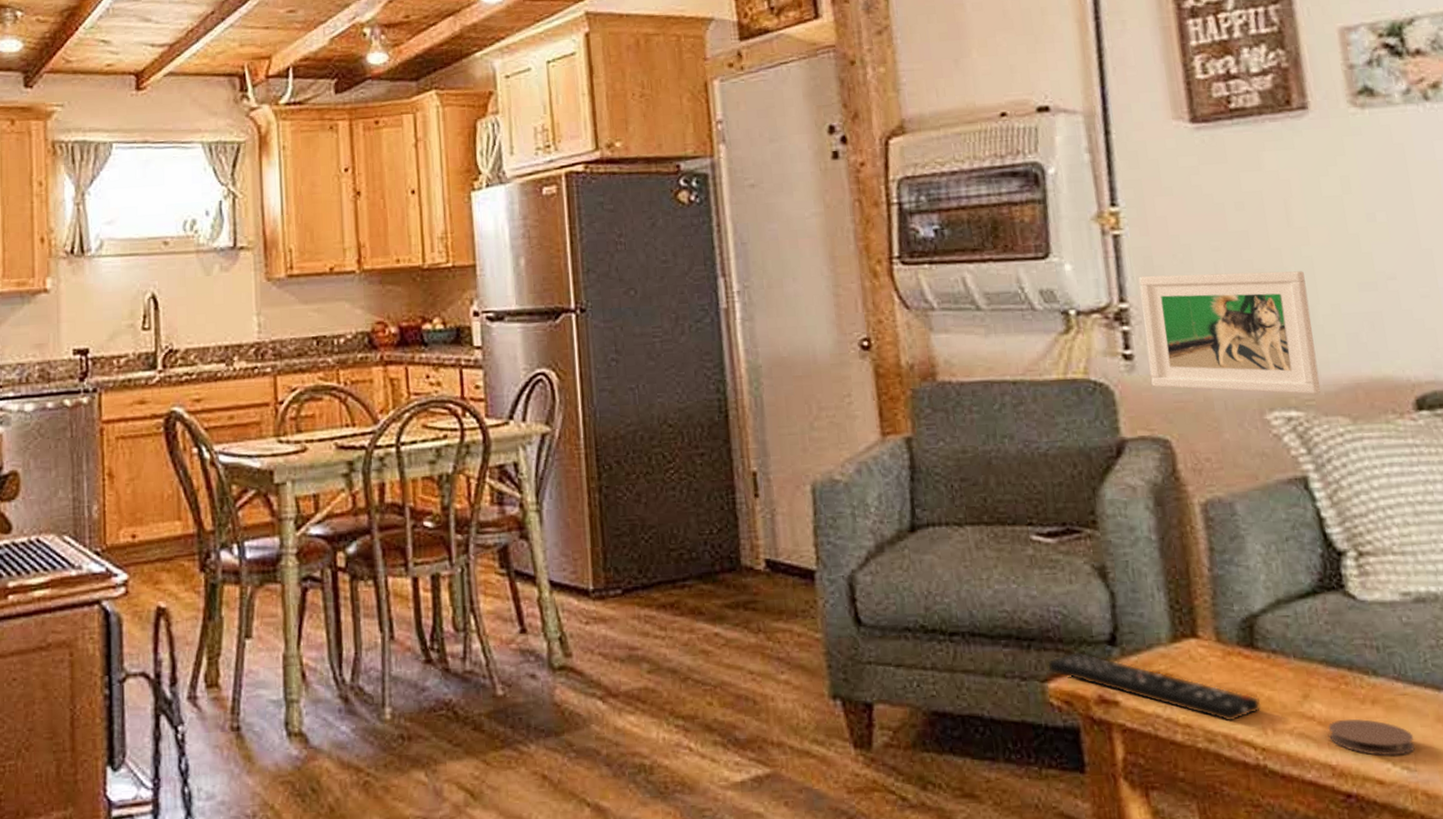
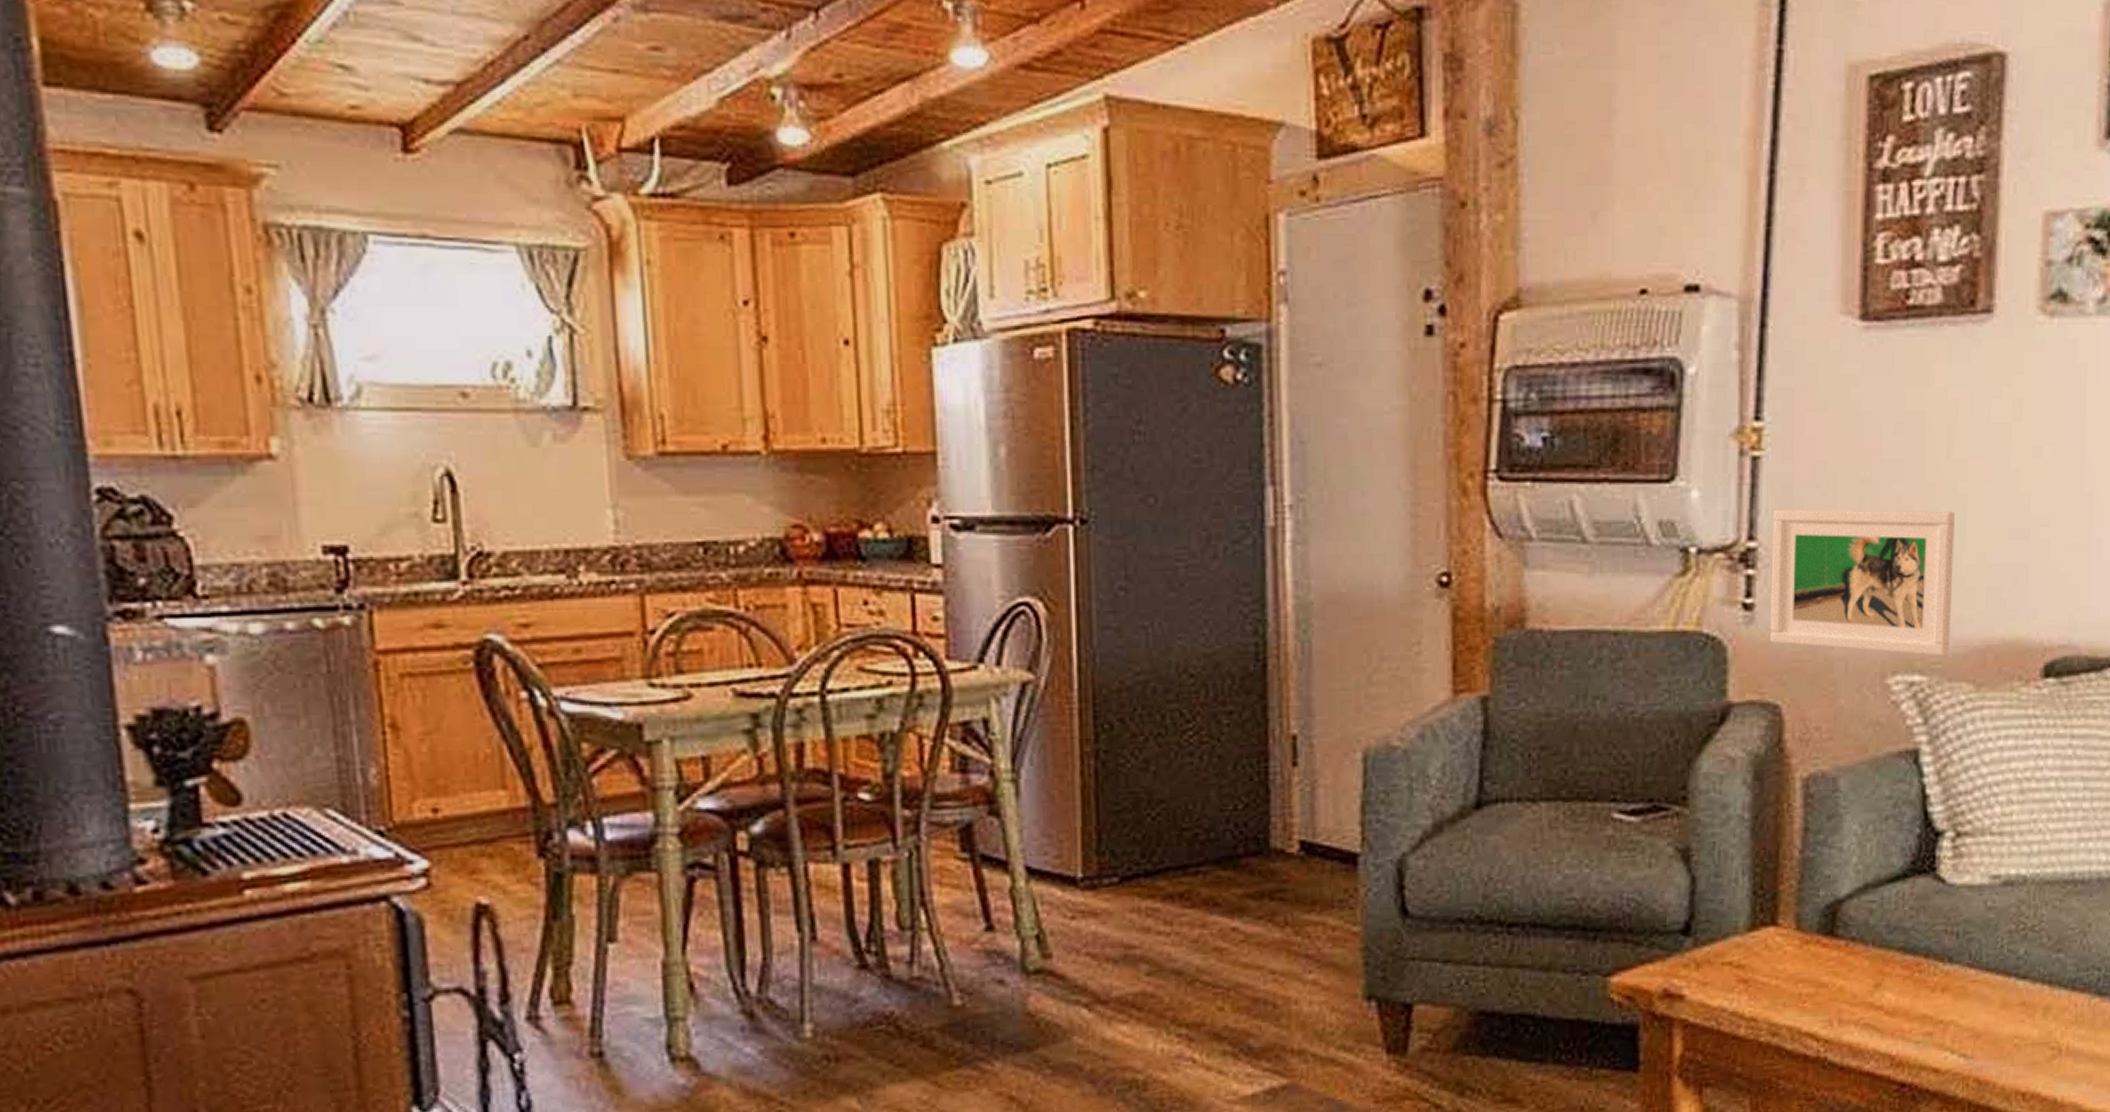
remote control: present [1048,651,1261,722] -> none [1613,942,1831,1014]
coaster: present [1328,719,1416,756] -> none [1894,1007,1977,1044]

